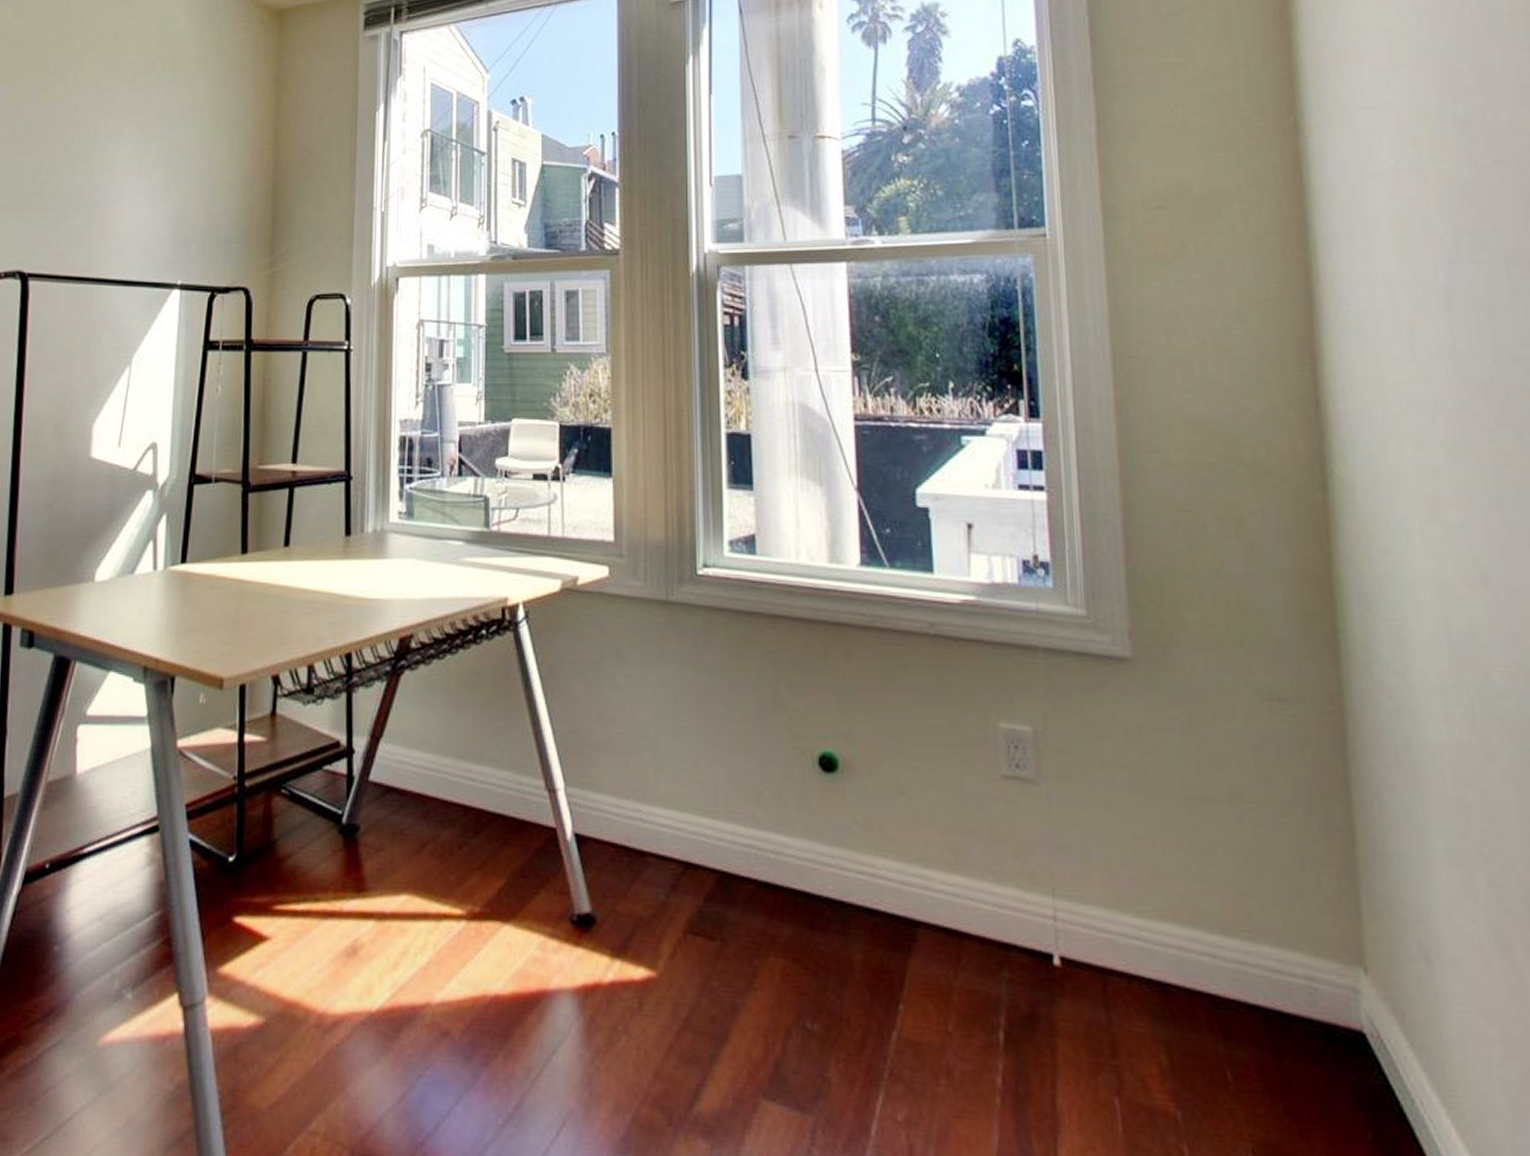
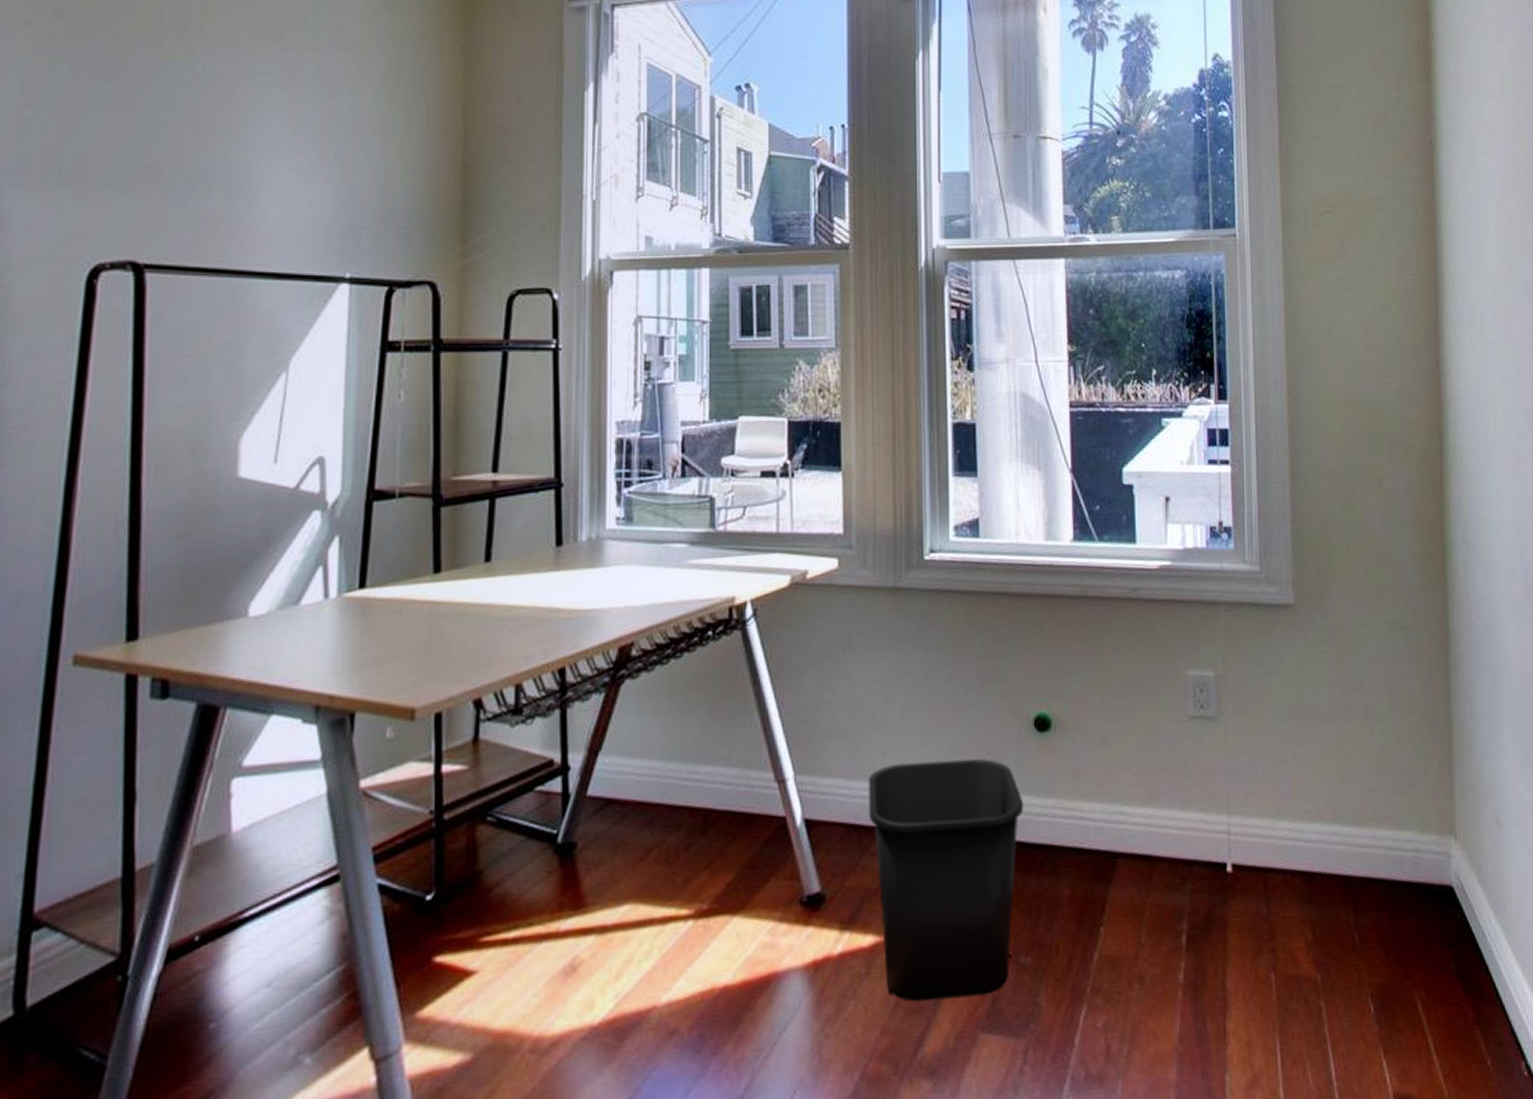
waste bin: none [639,787,809,1057] -> present [868,758,1024,1002]

